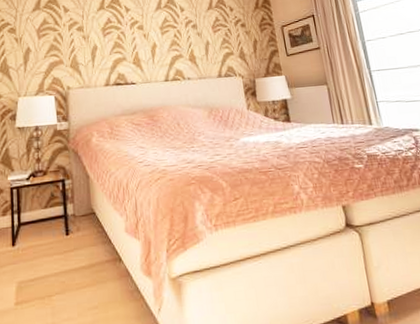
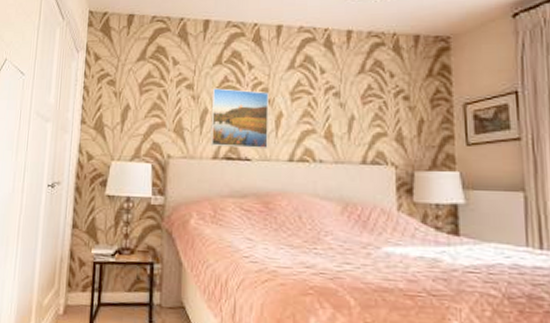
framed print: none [98,28,148,76] -> present [210,88,269,150]

